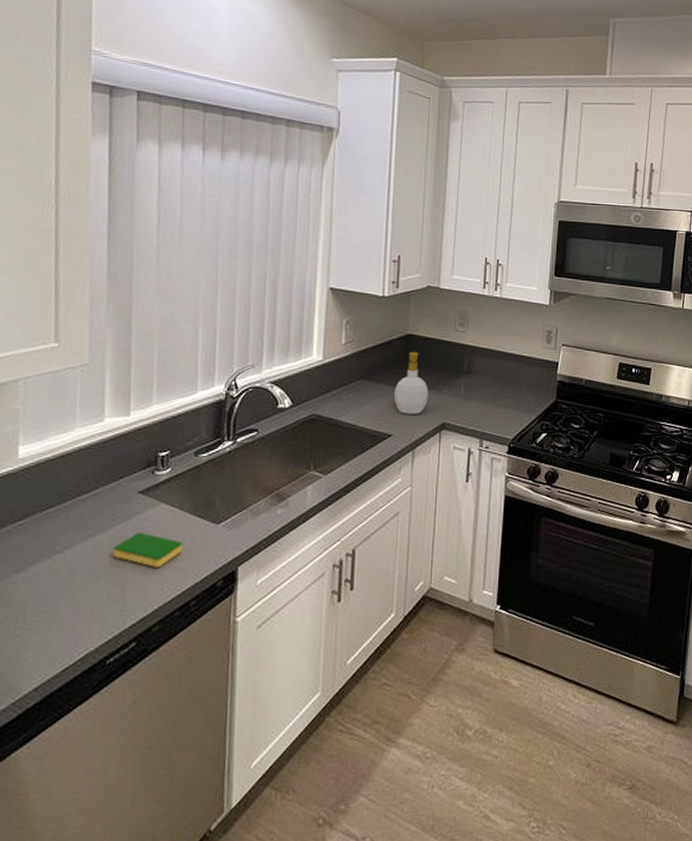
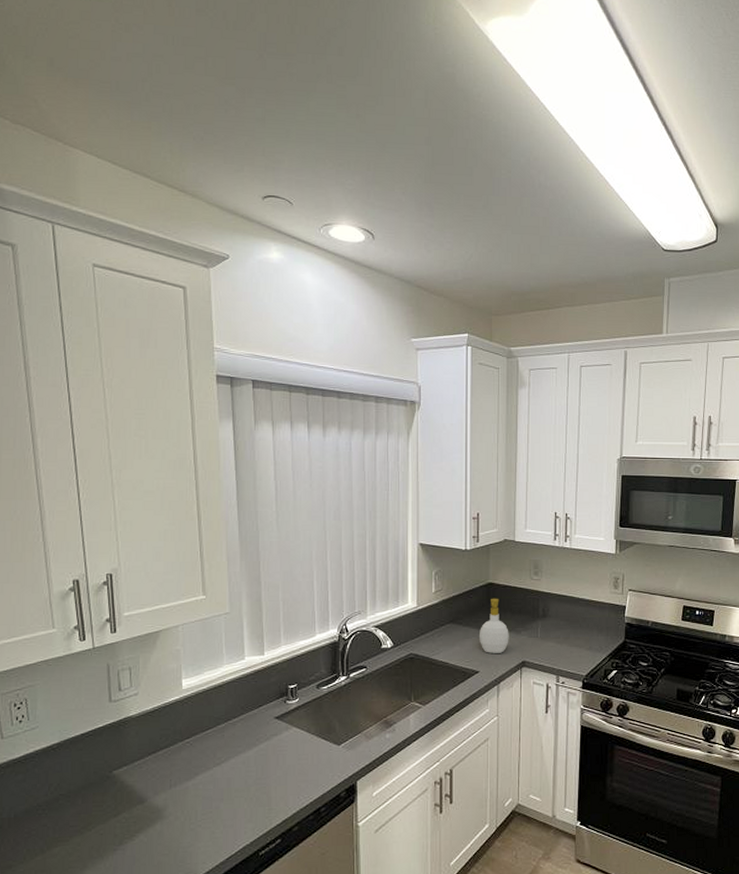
dish sponge: present [113,531,183,568] -> none [258,750,312,780]

